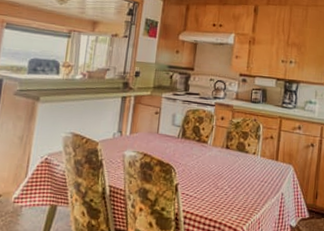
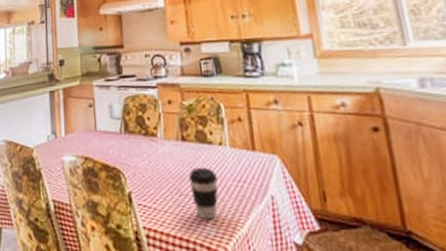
coffee cup: none [225,169,247,208] -> present [188,167,219,220]

